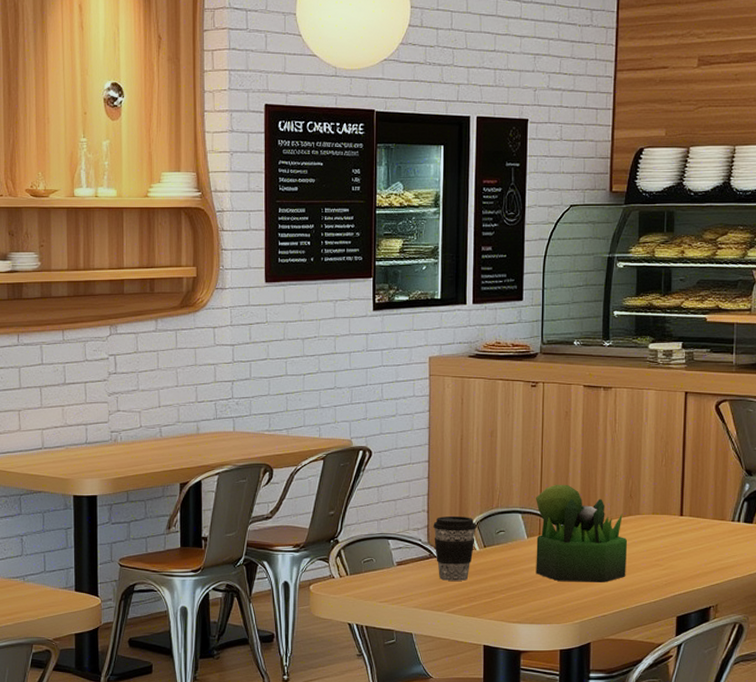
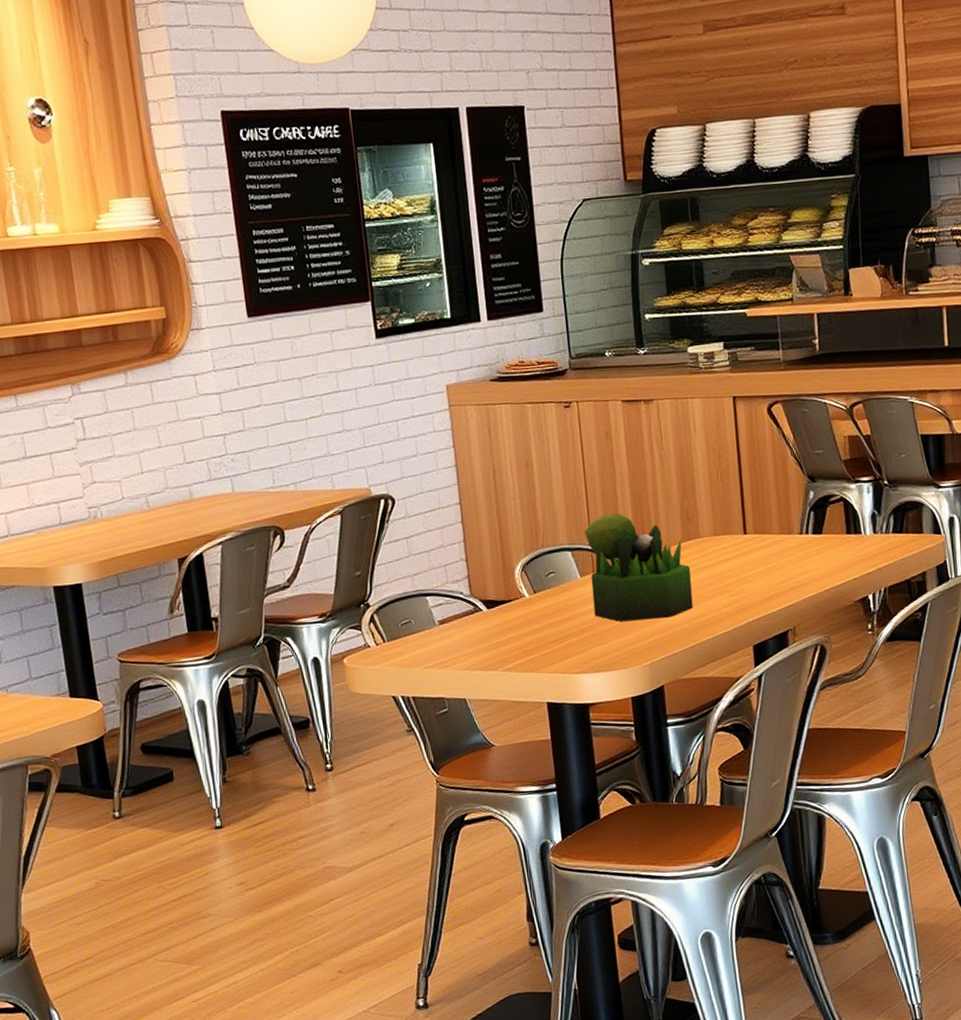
coffee cup: present [433,515,477,581] -> none [474,561,524,636]

